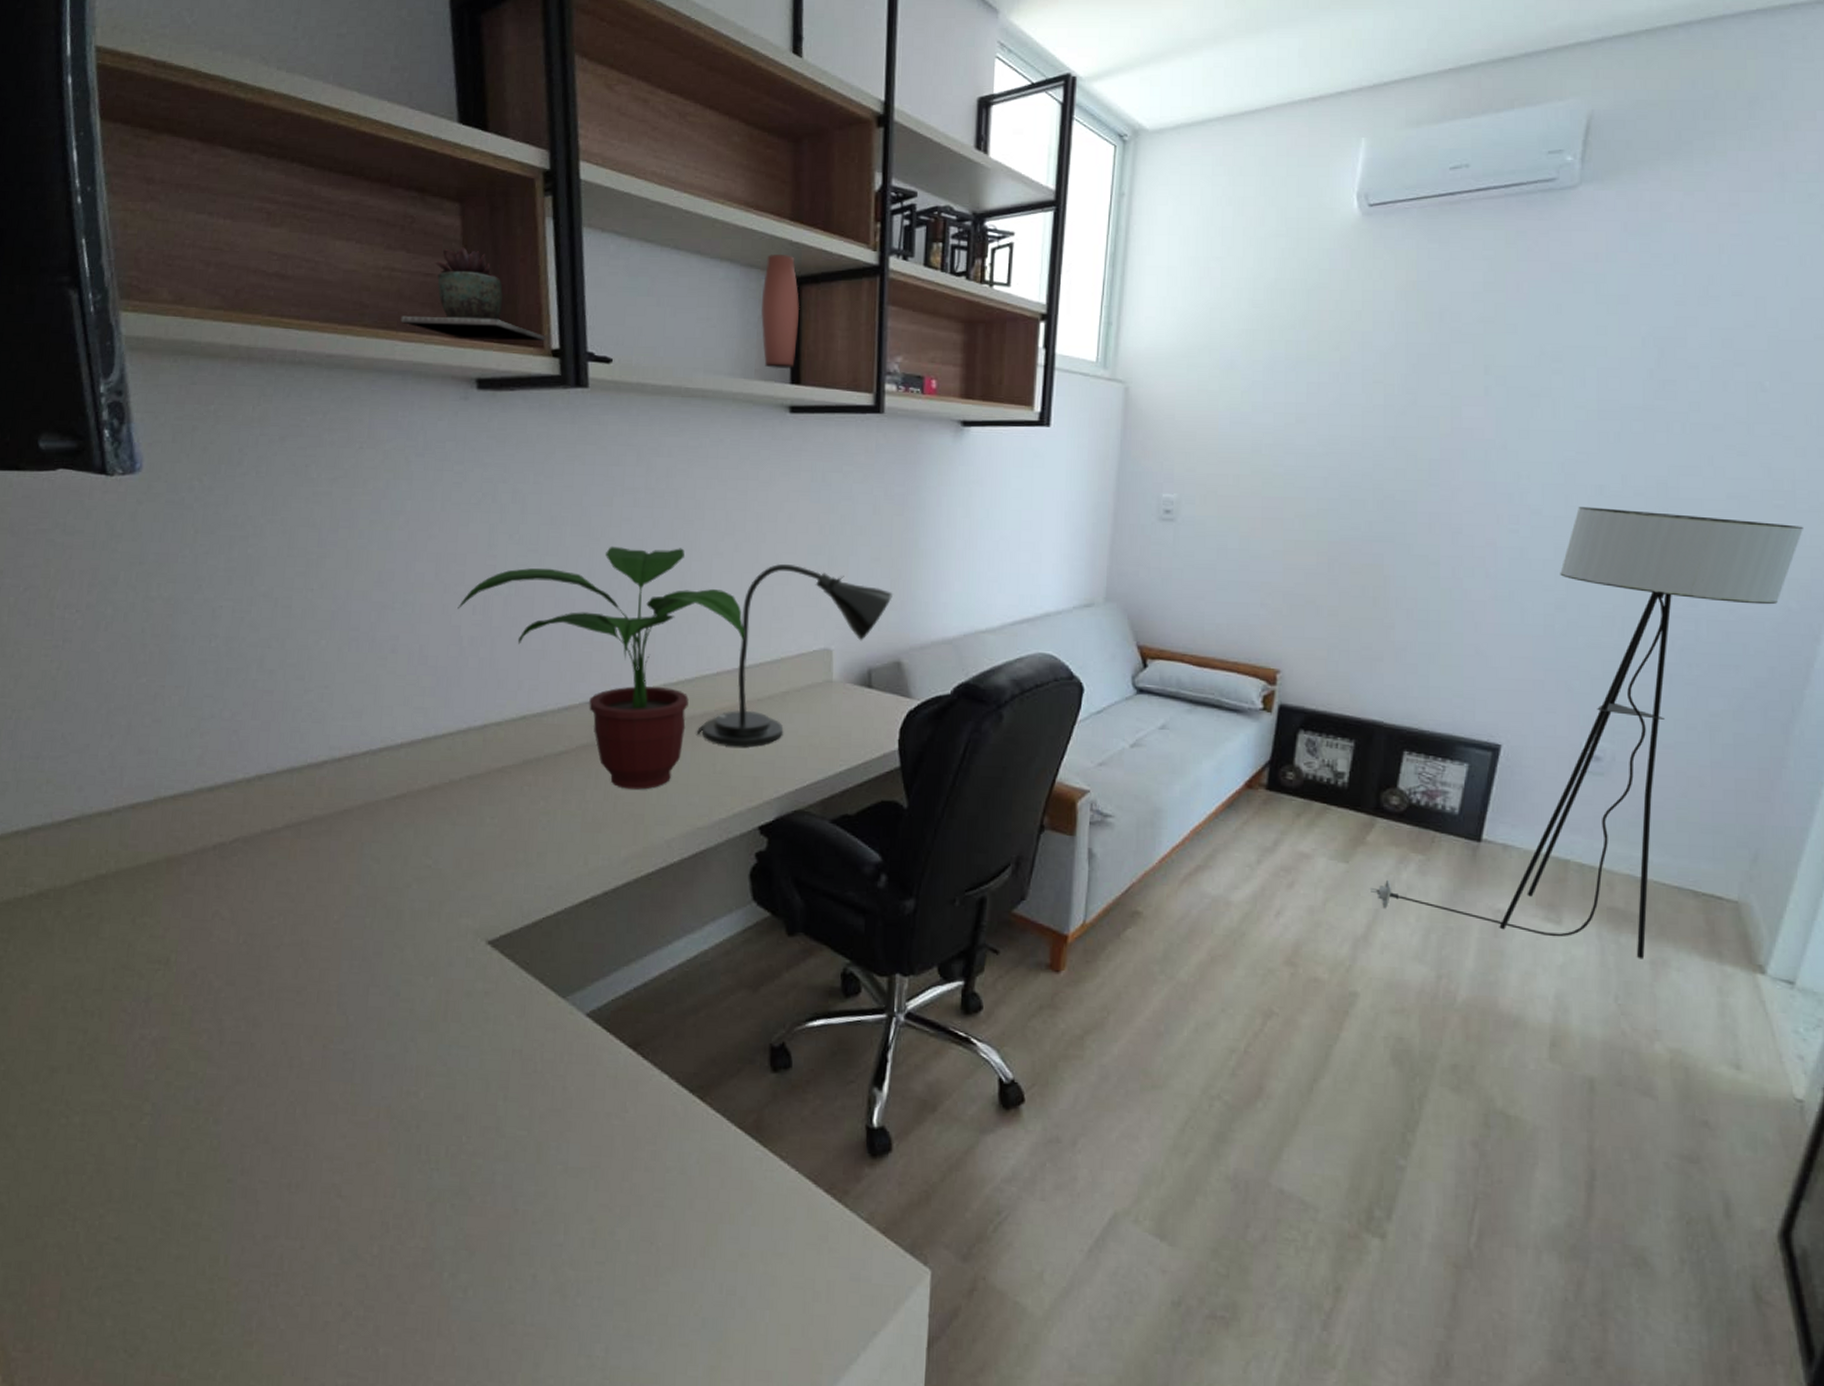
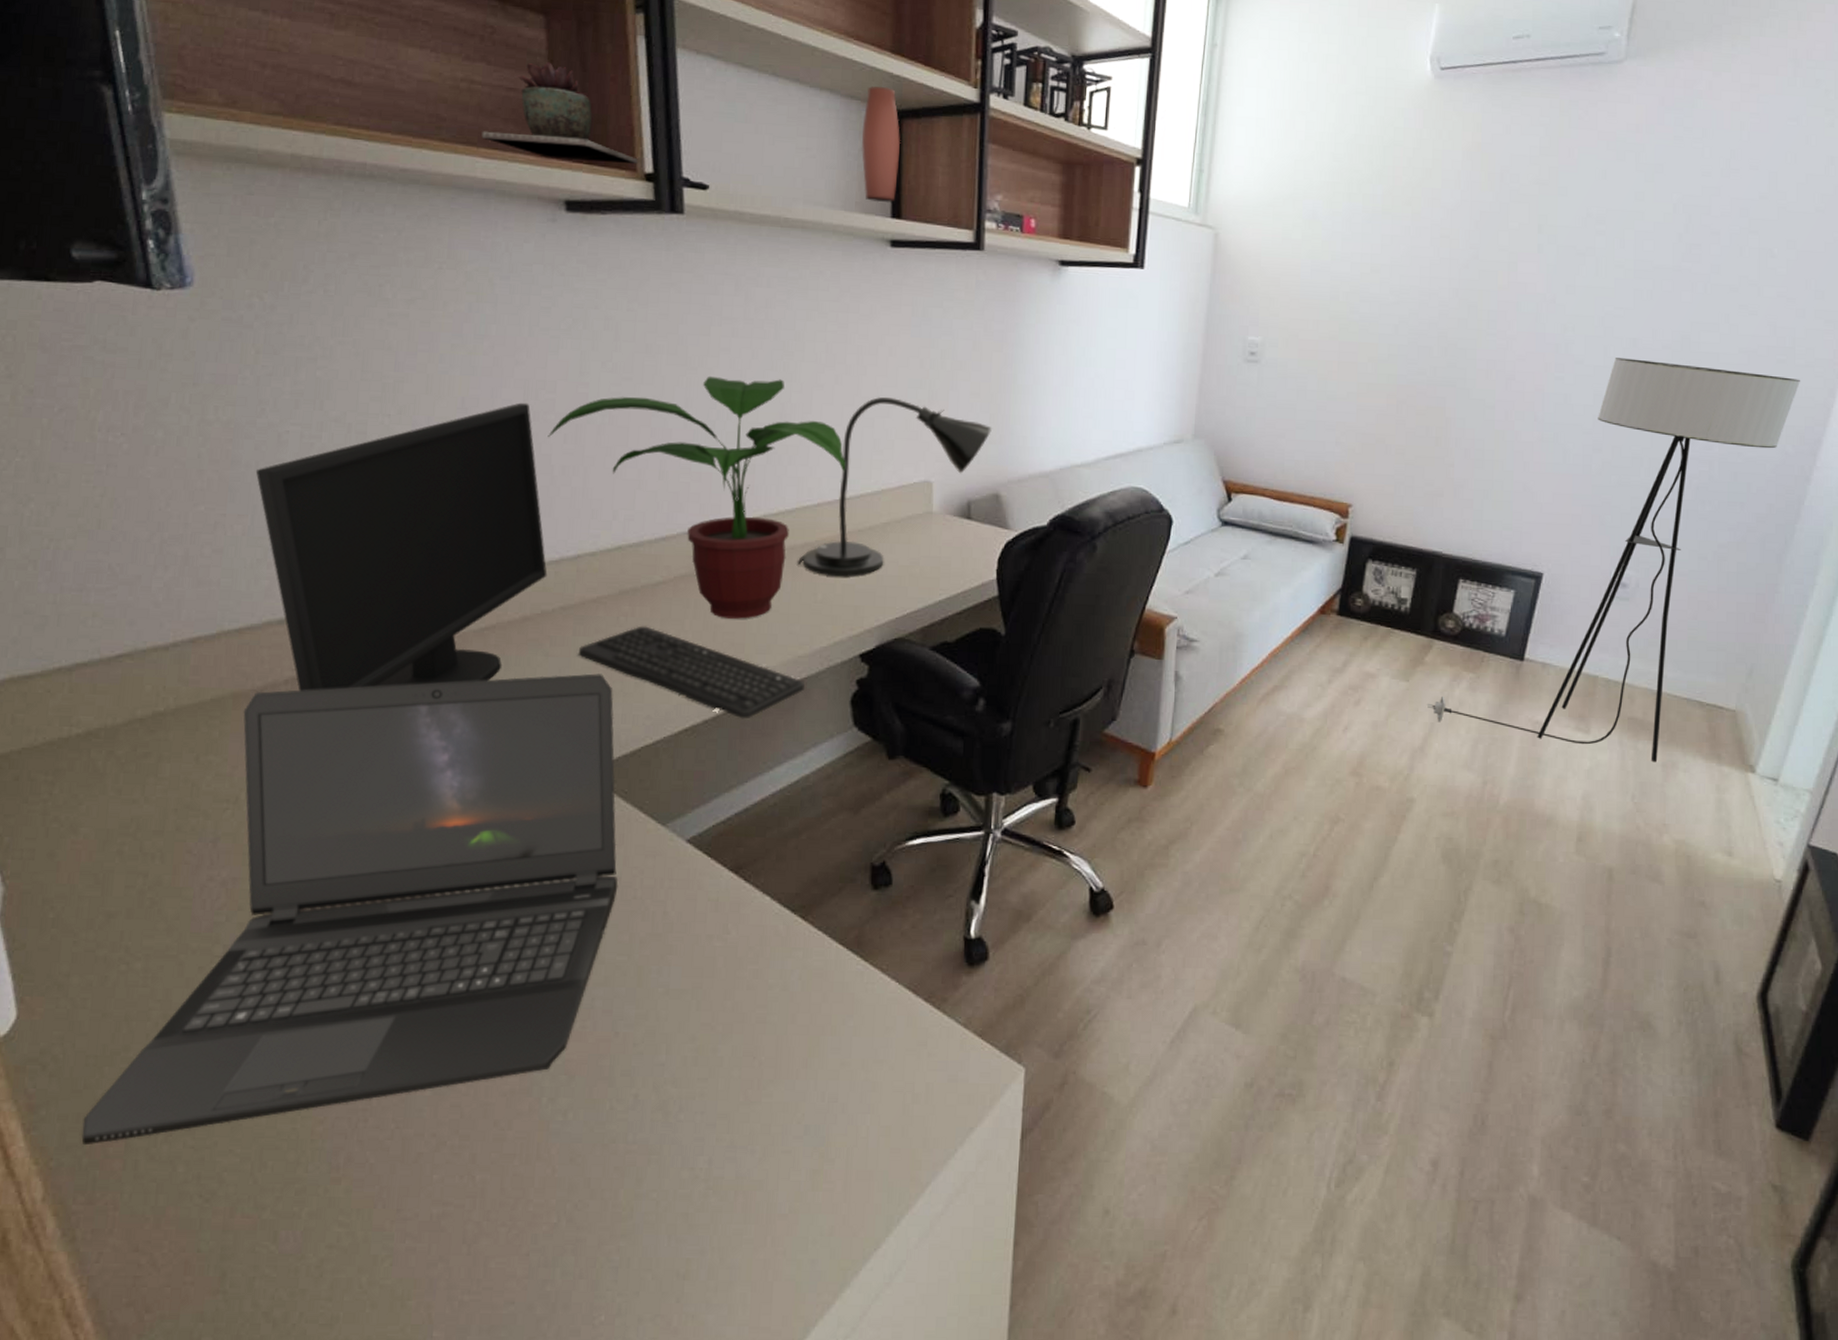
laptop computer: none [22,843,519,1294] -> present [81,673,618,1146]
monitor: none [191,575,456,857] -> present [255,402,548,691]
computer keyboard: none [484,795,704,892] -> present [579,626,806,719]

